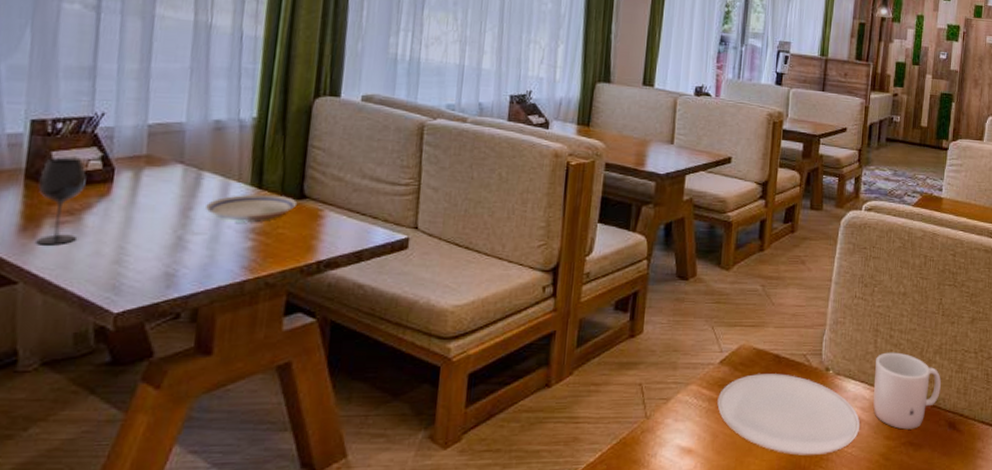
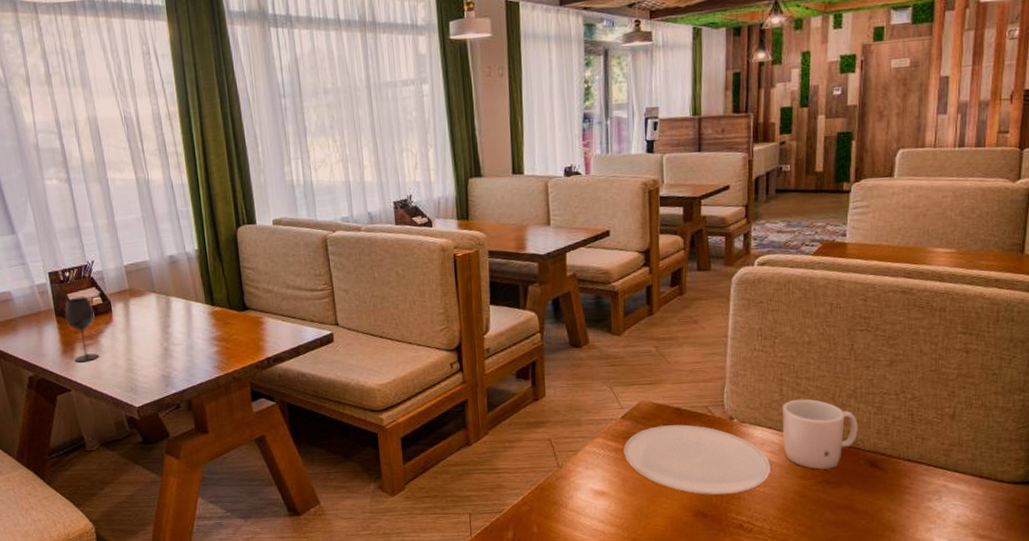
plate: present [206,194,298,221] -> none [178,309,243,333]

